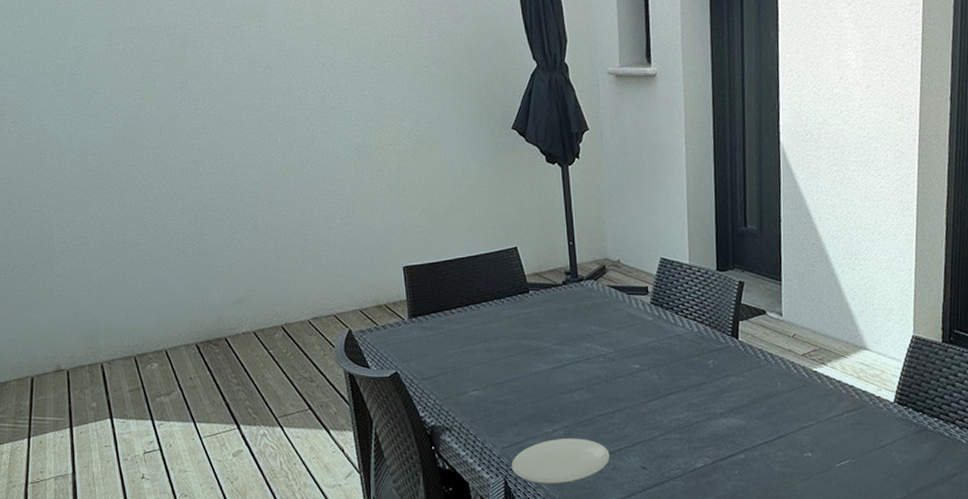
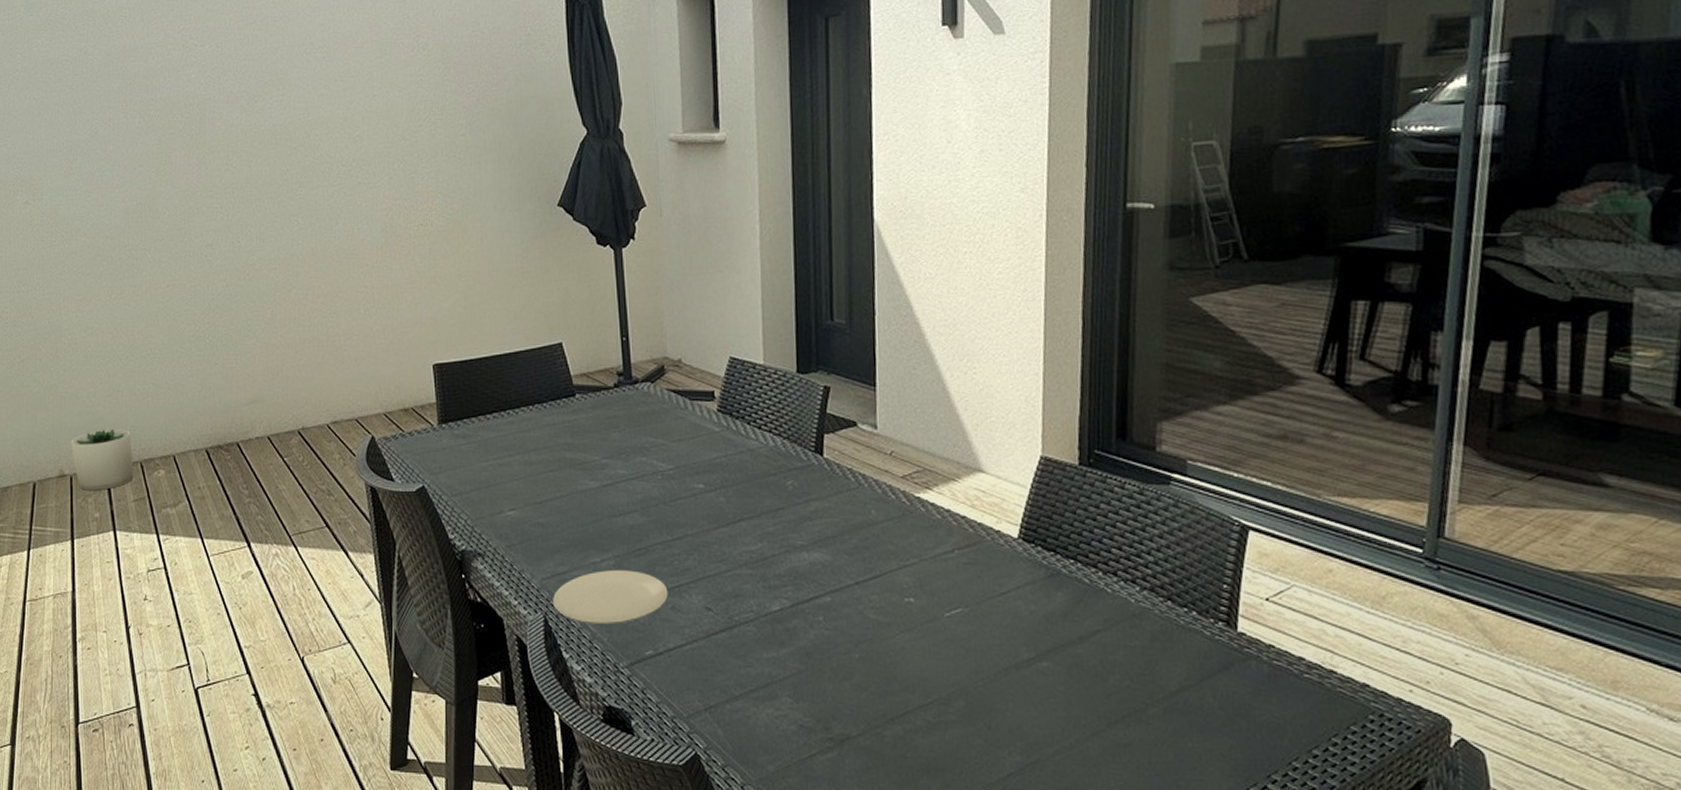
planter: none [67,327,128,383] -> present [71,428,133,490]

